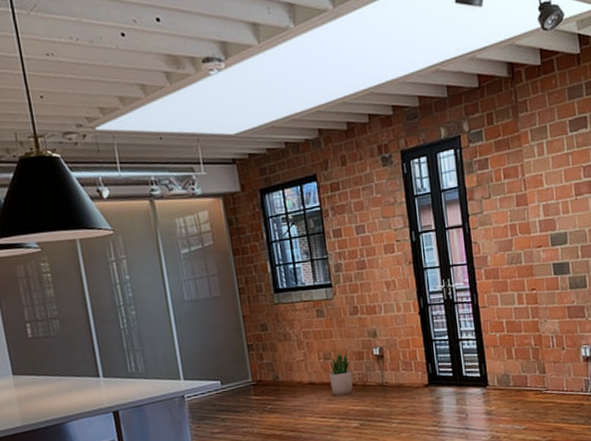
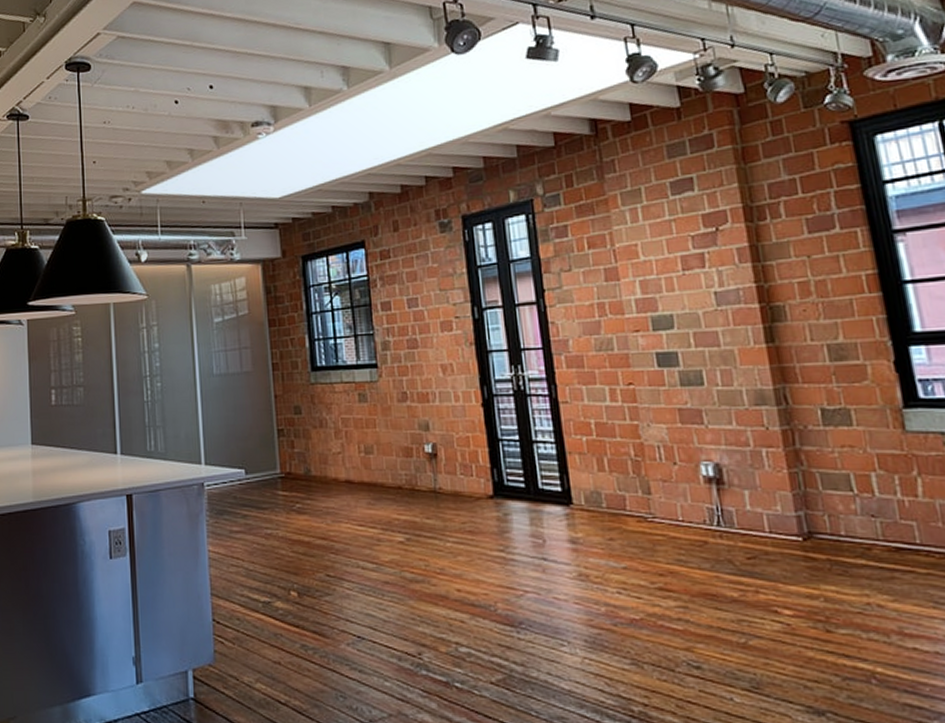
planter: present [329,350,353,396] -> none [370,444,399,499]

